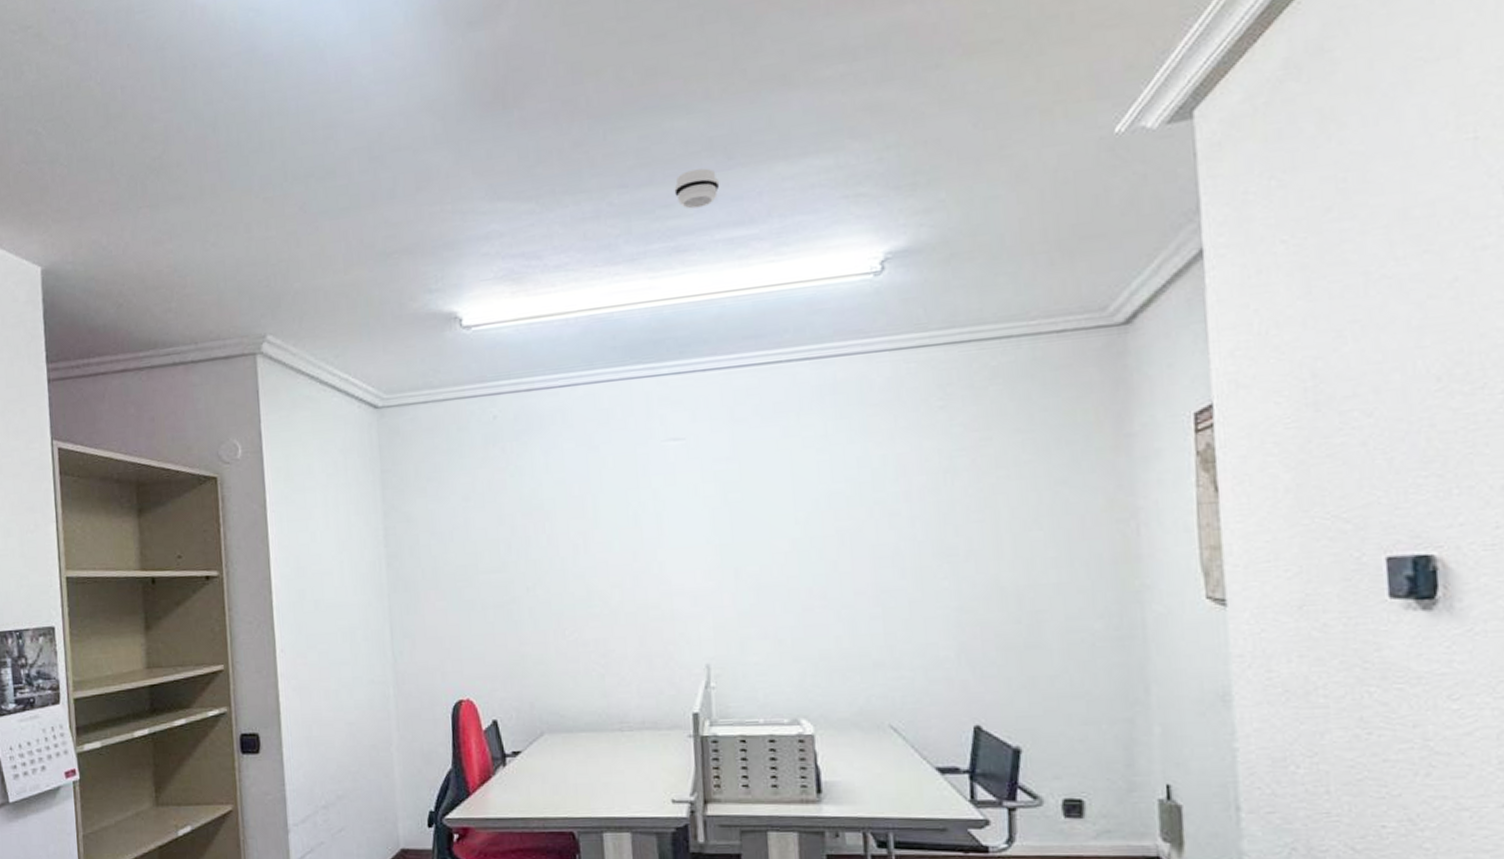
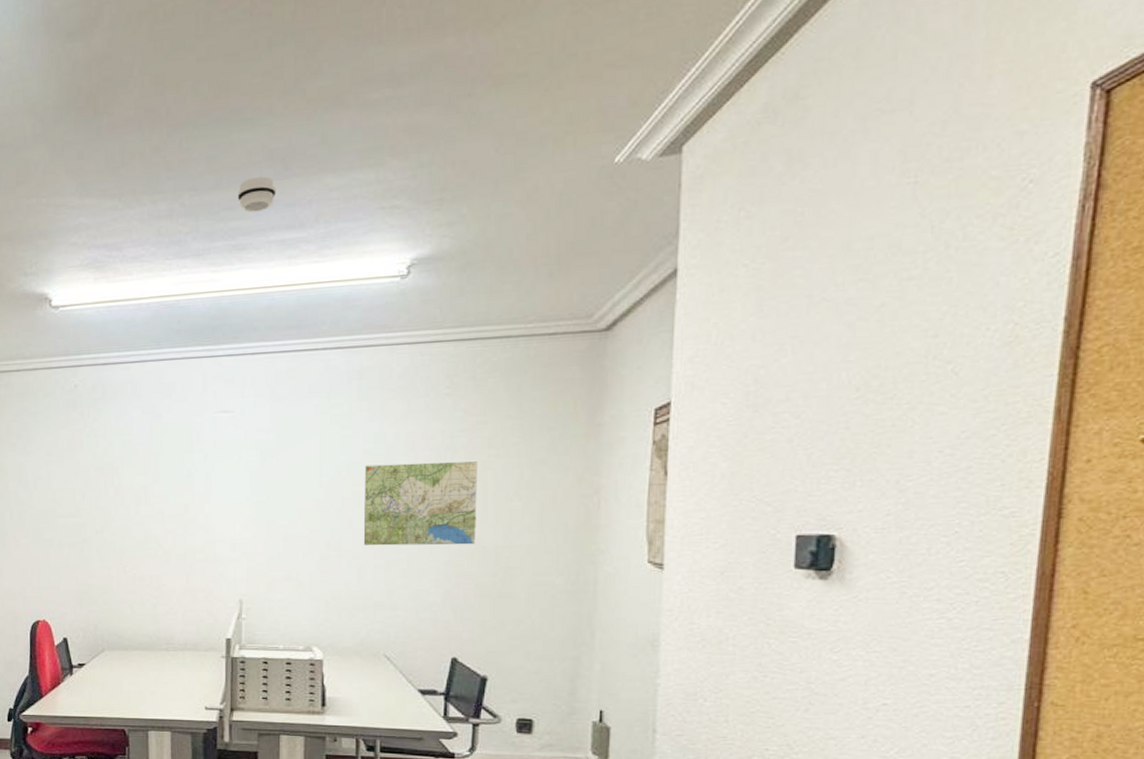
road map: none [848,485,991,592] -> present [363,461,477,546]

